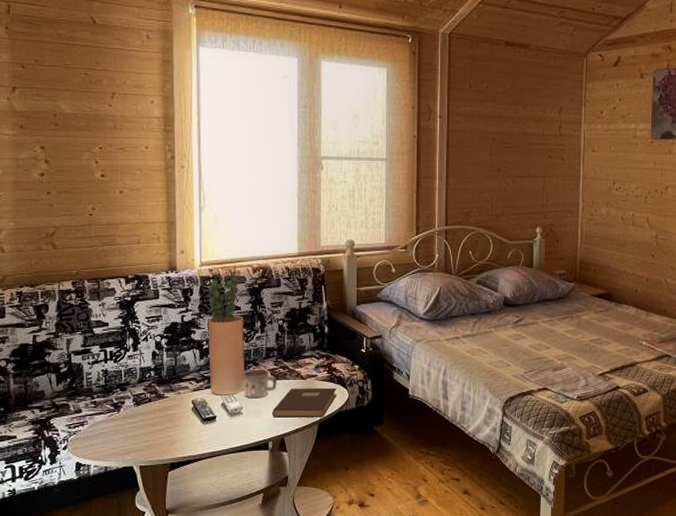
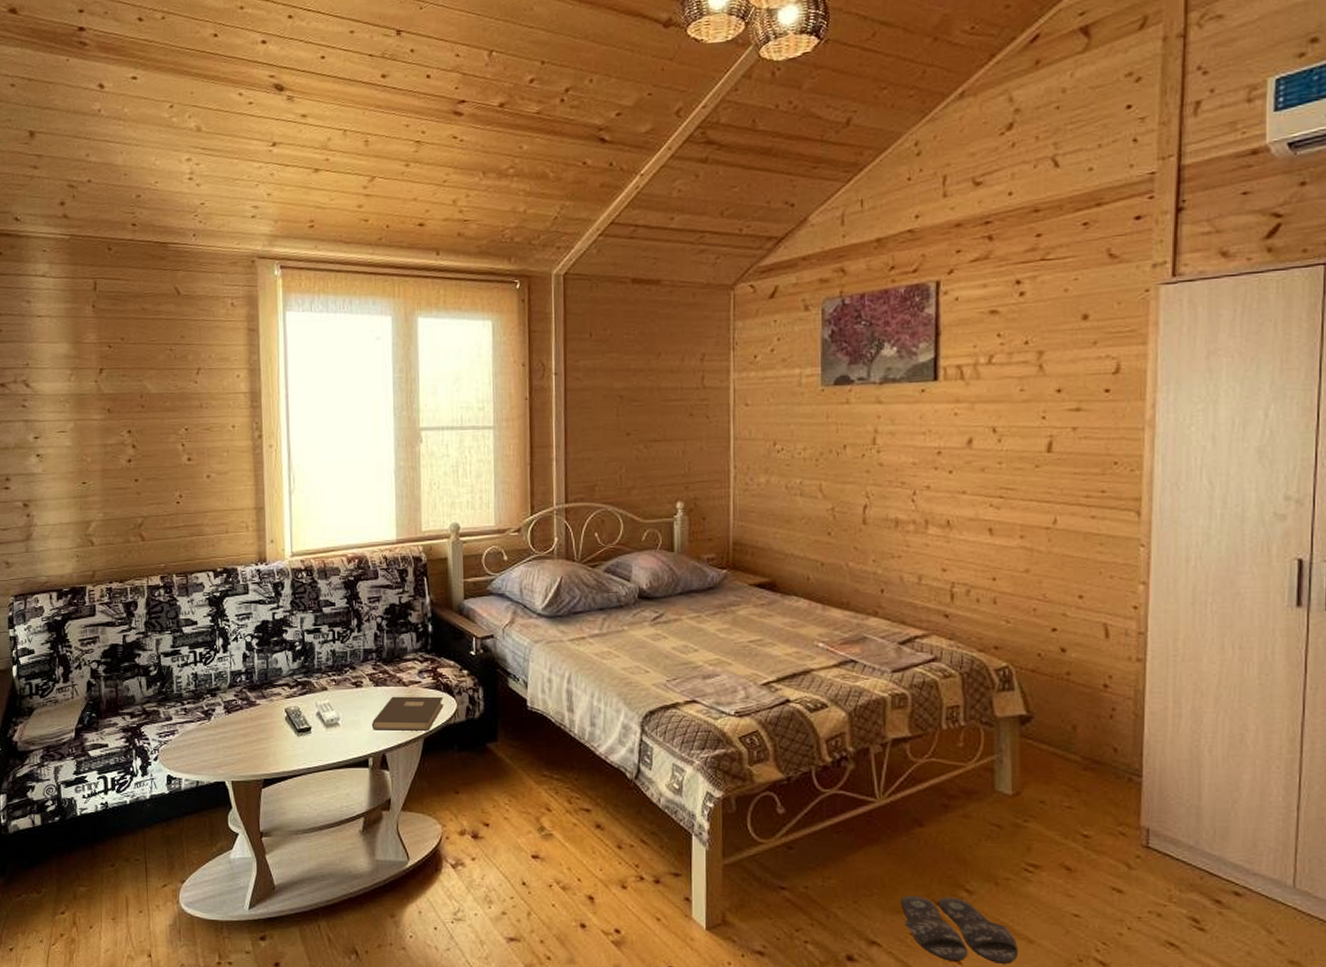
vase: present [208,265,245,396] -> none [300,555,342,704]
mug: present [243,369,277,398] -> none [340,674,376,707]

